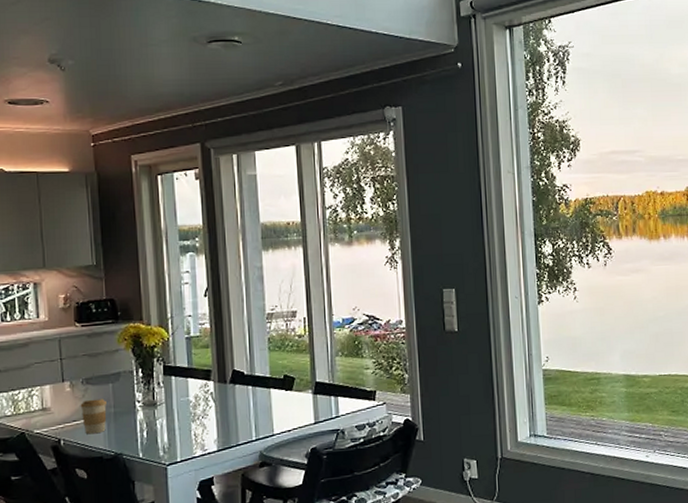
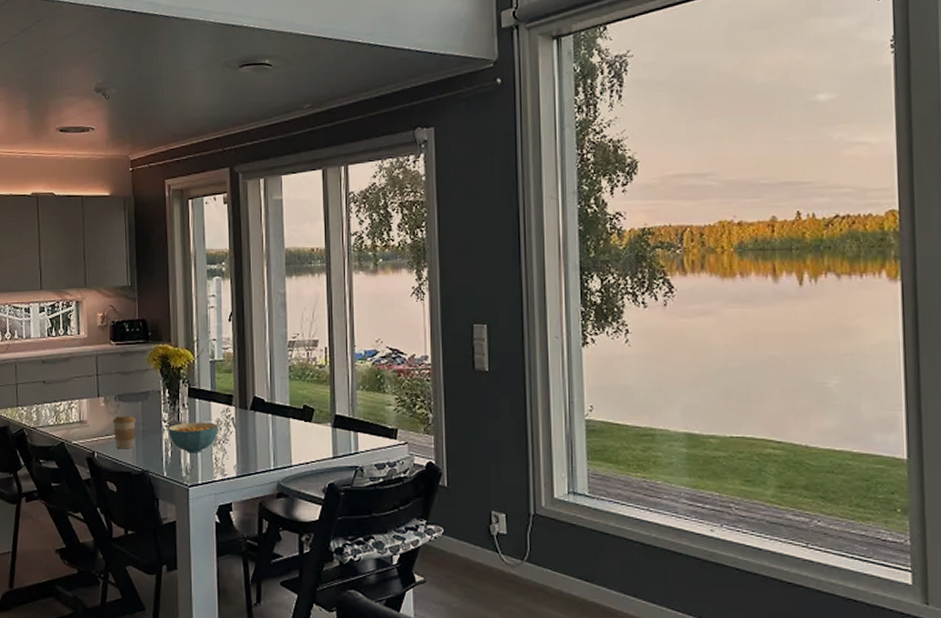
cereal bowl: none [142,398,196,432] -> present [168,422,217,453]

